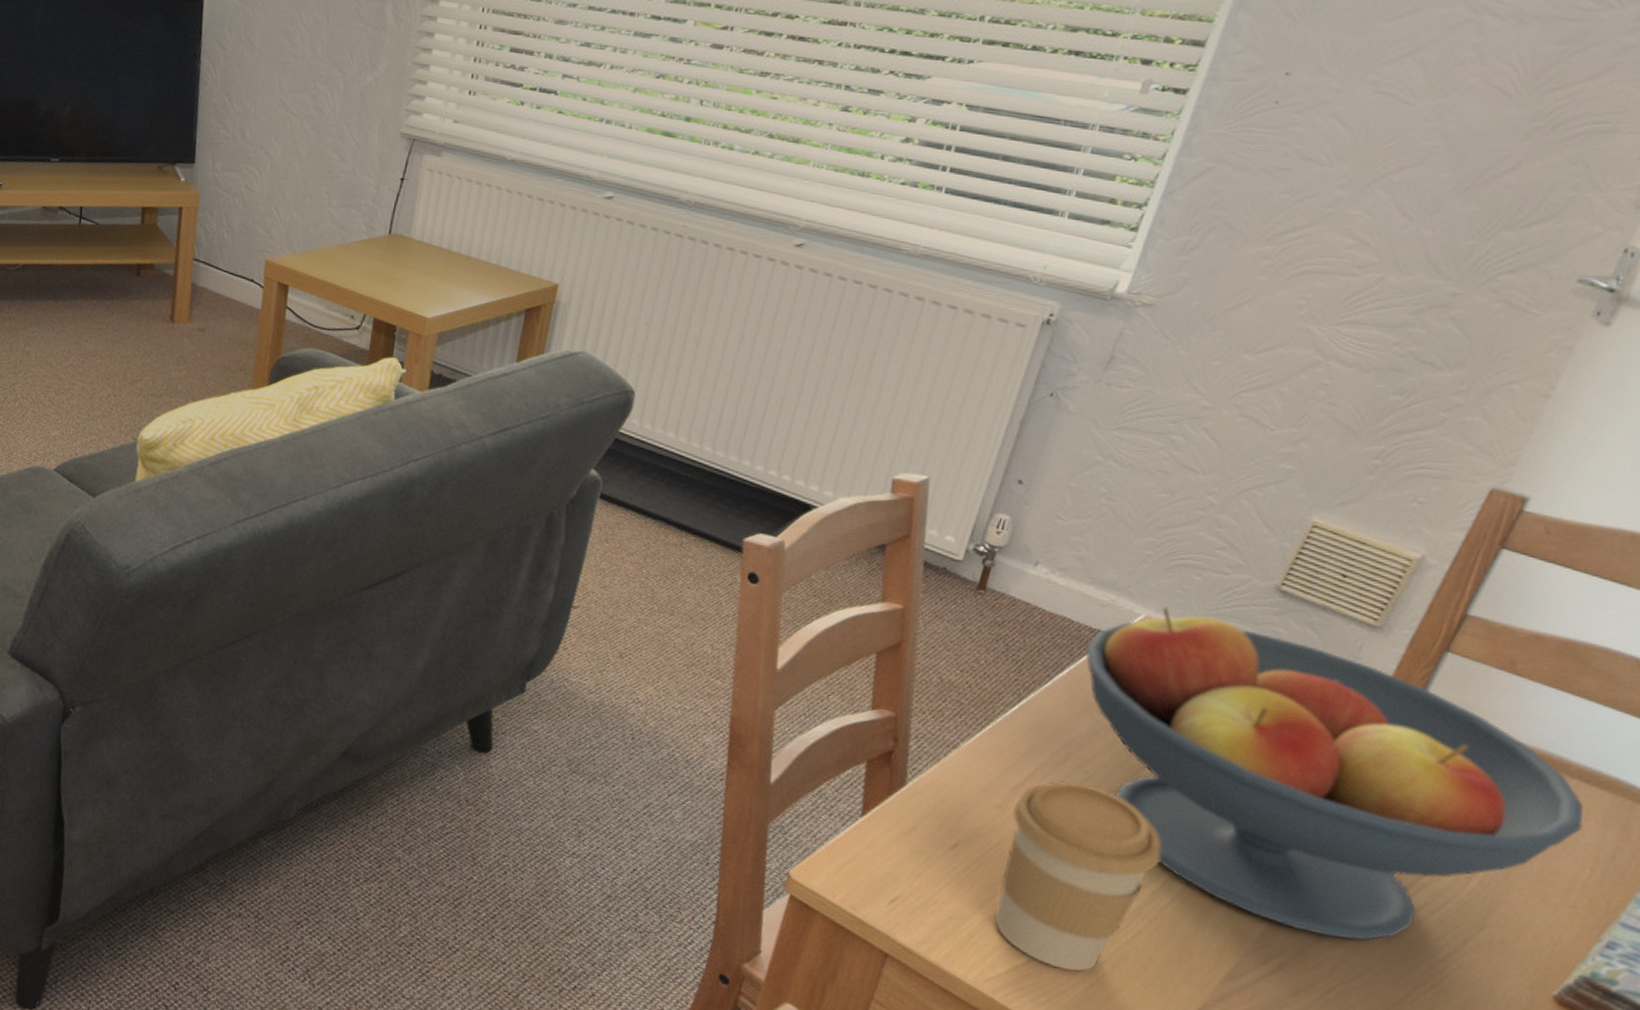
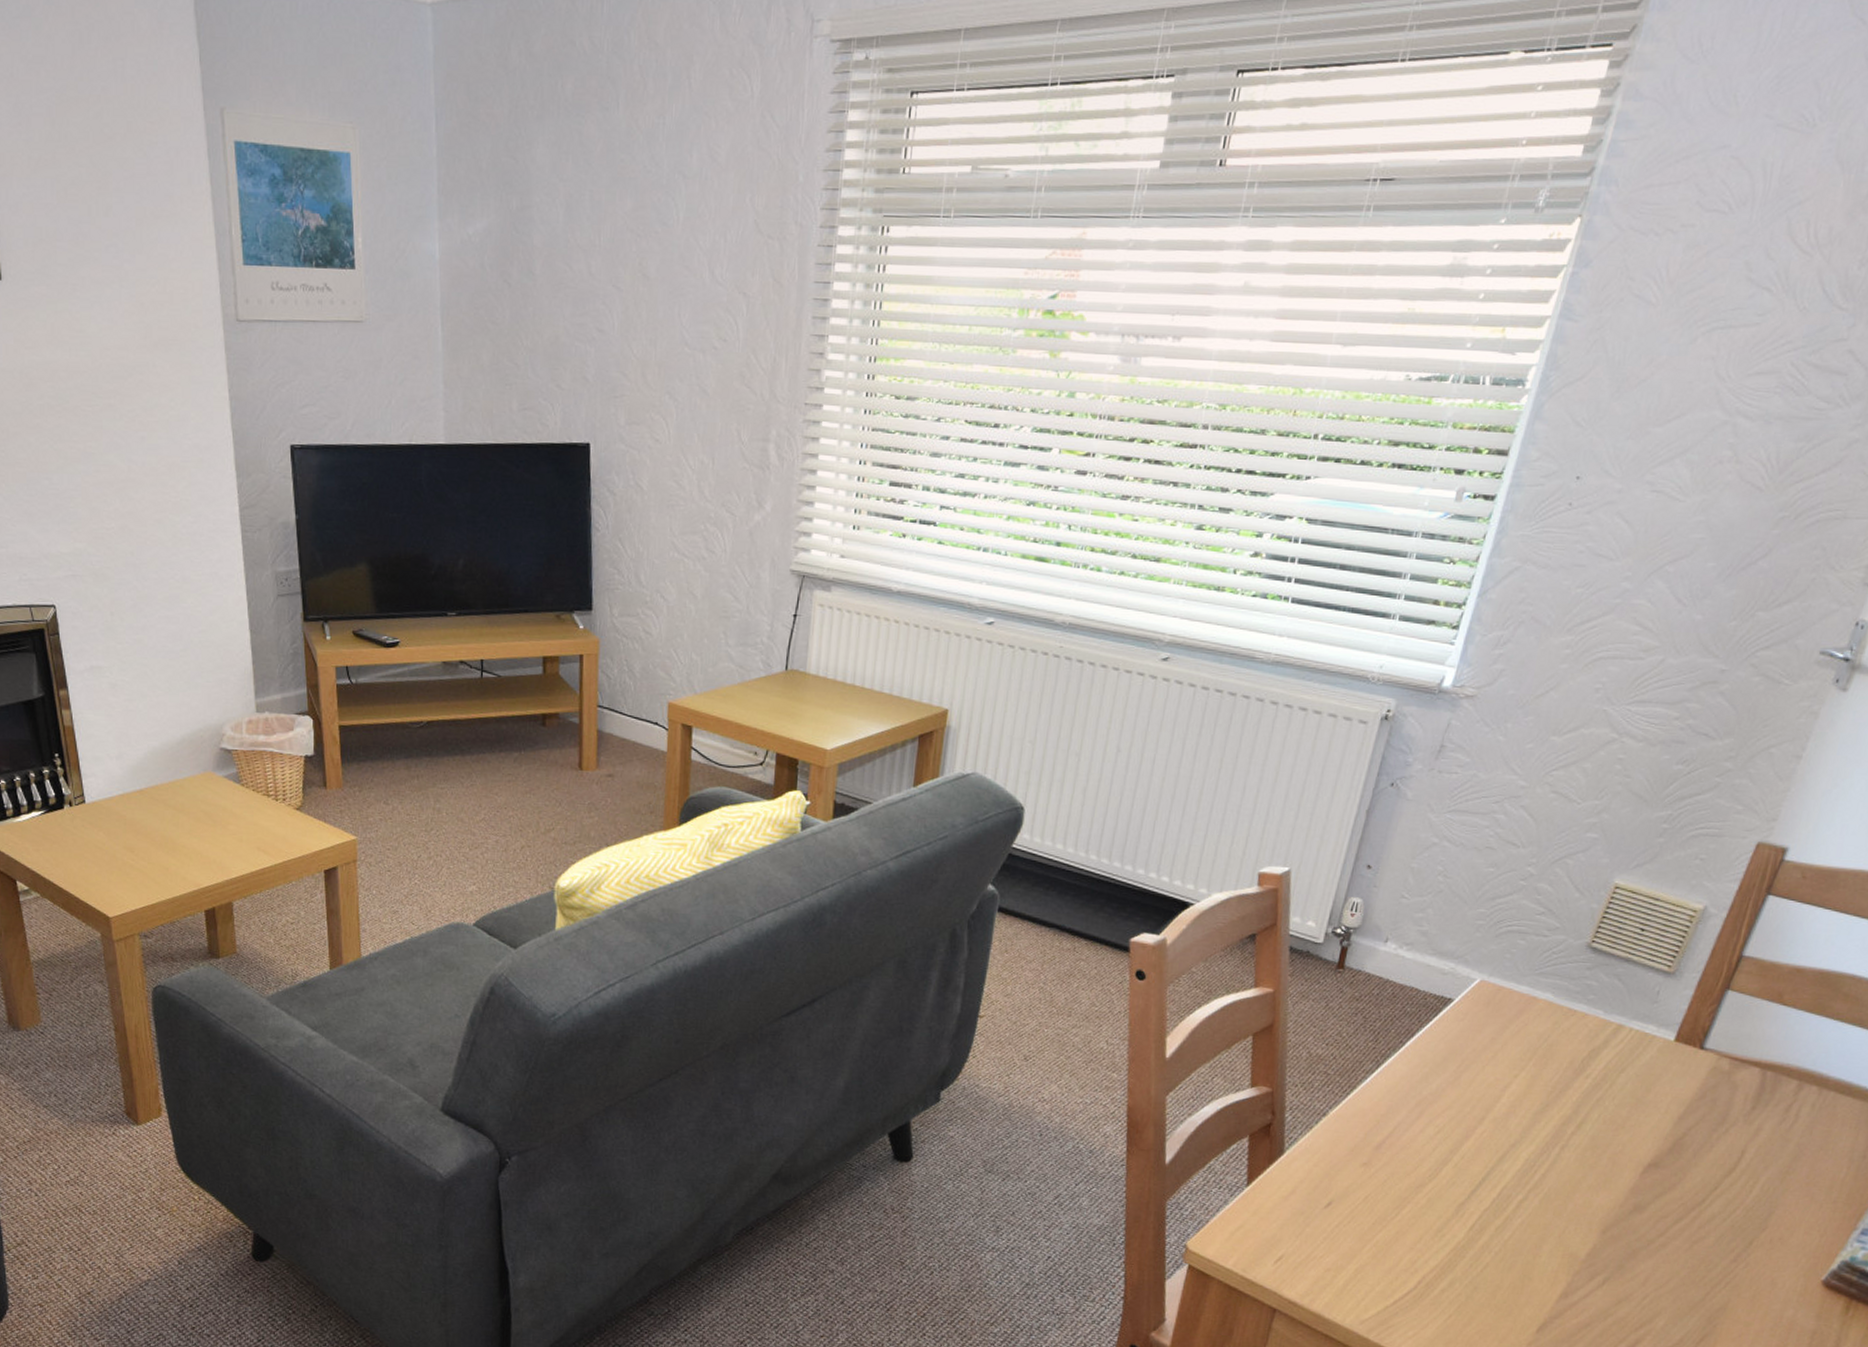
coffee cup: present [994,781,1162,971] -> none [1365,1135,1503,1306]
fruit bowl: present [1085,607,1584,941] -> none [1431,970,1841,1251]

